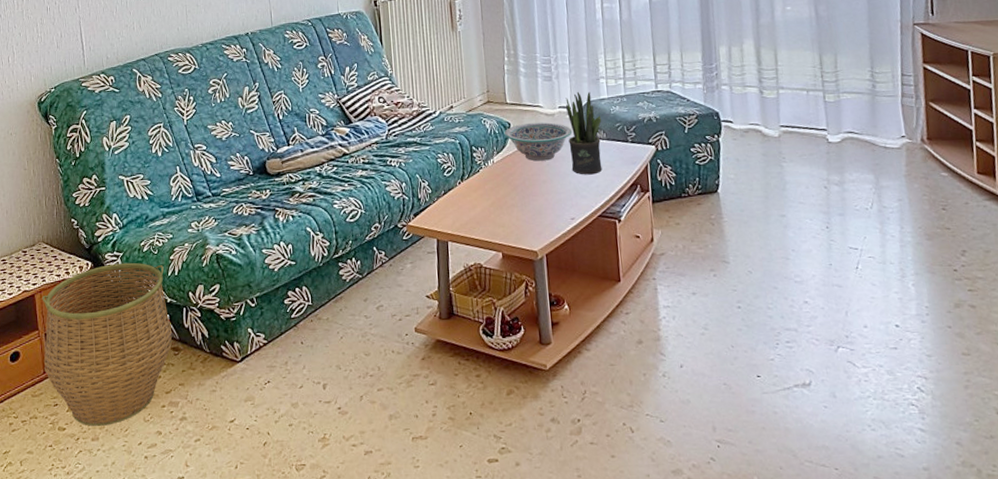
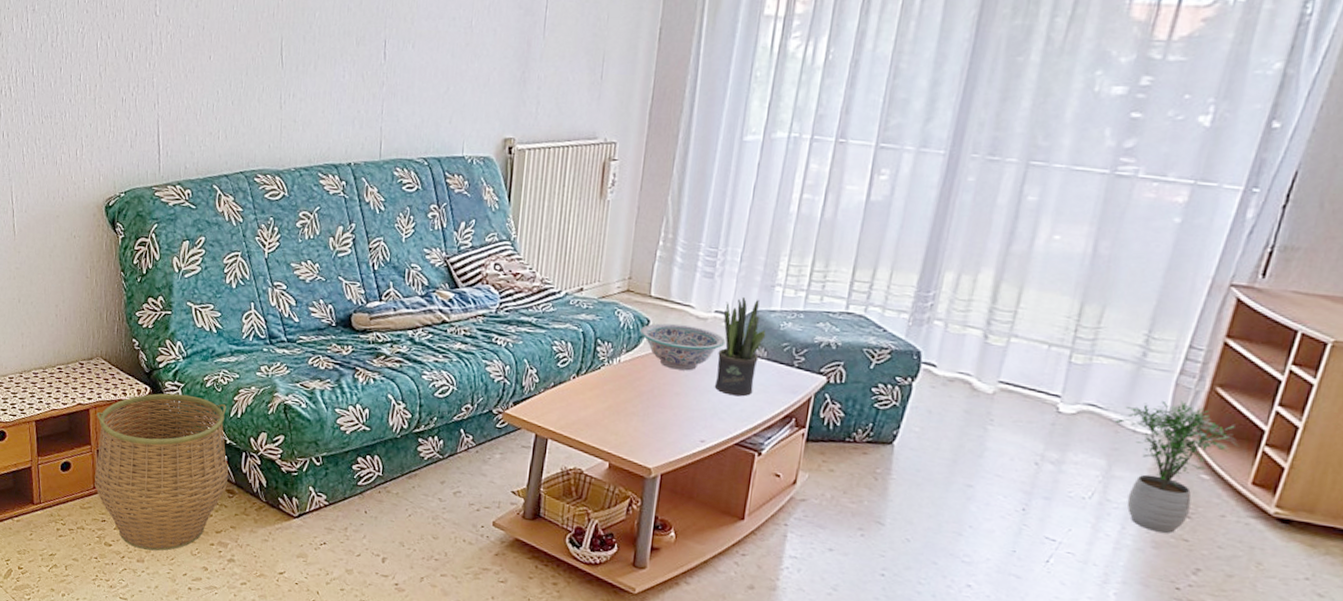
potted plant: none [869,117,959,226] -> present [1114,400,1239,533]

